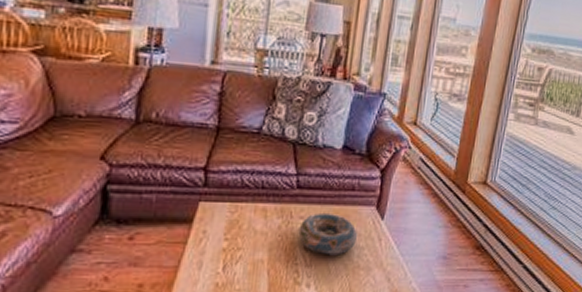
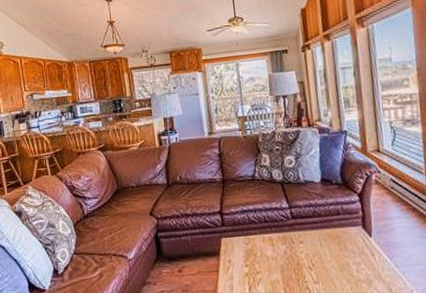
decorative bowl: present [298,212,358,256] -> none [301,236,353,272]

